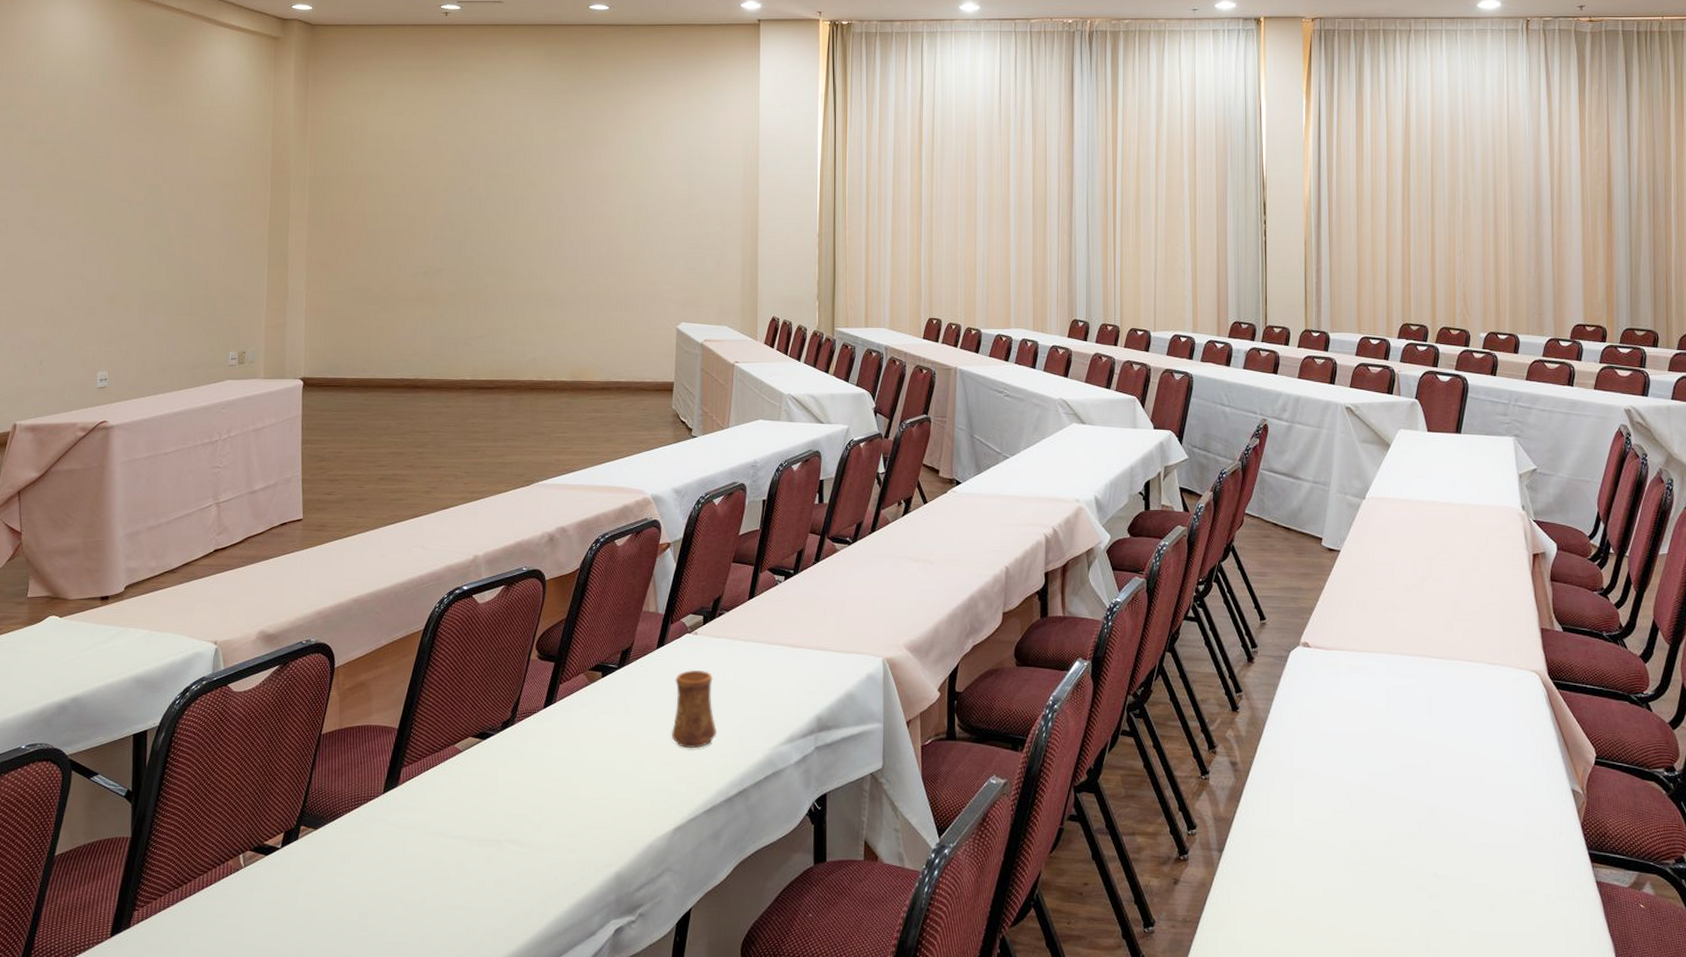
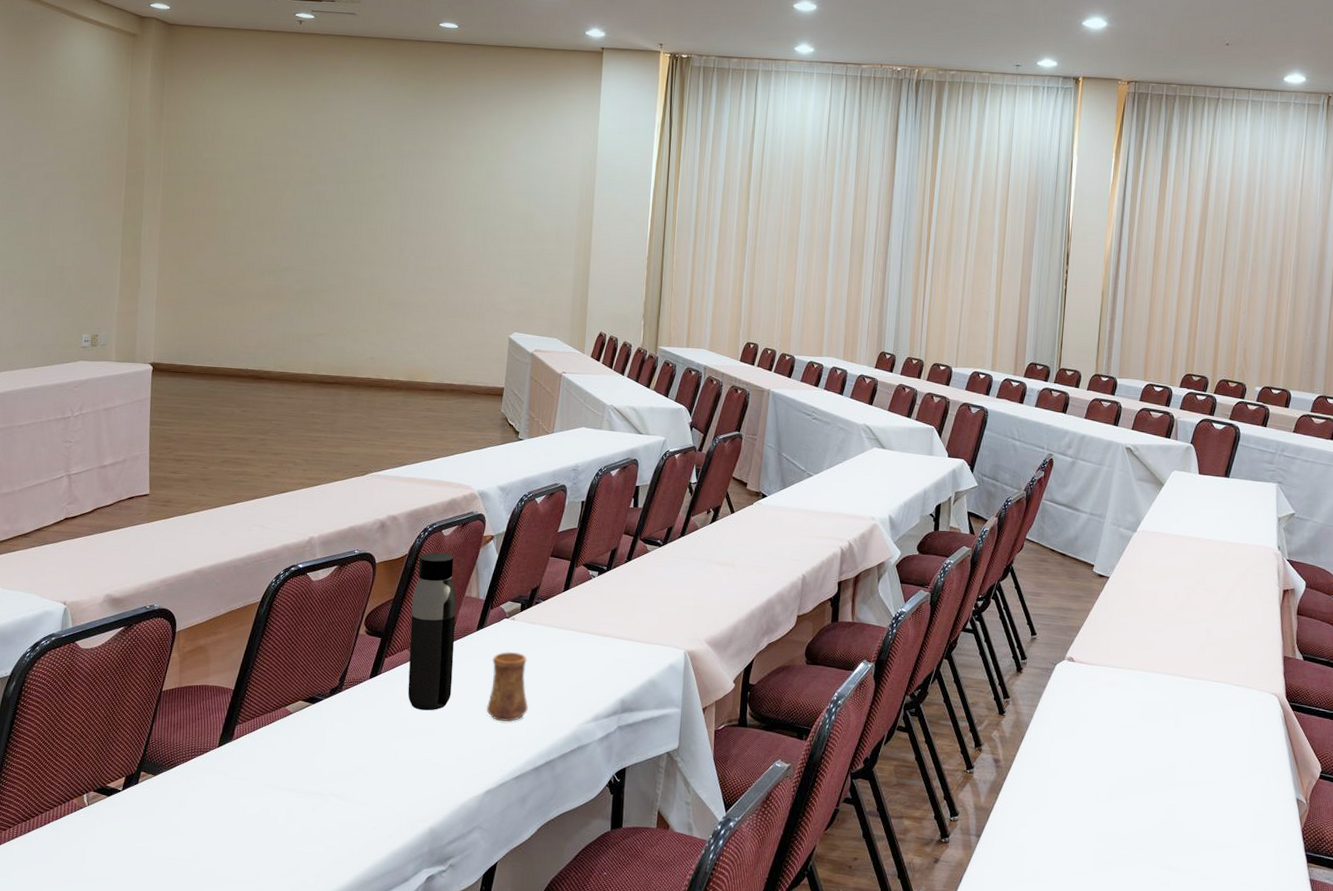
water bottle: none [585,564,634,741] -> present [407,552,457,711]

